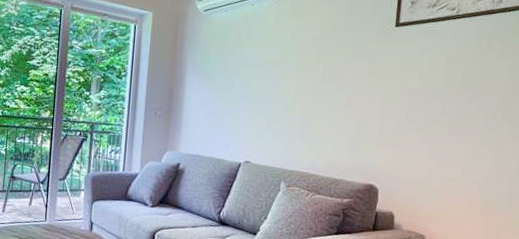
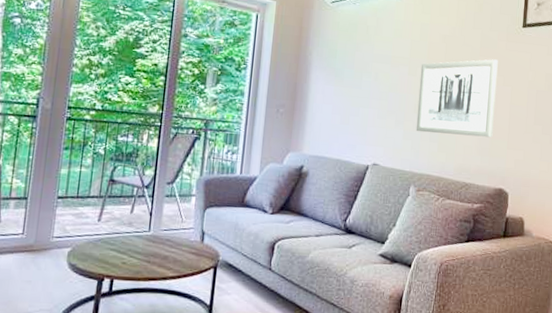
wall art: none [286,59,370,136] -> present [416,59,498,138]

